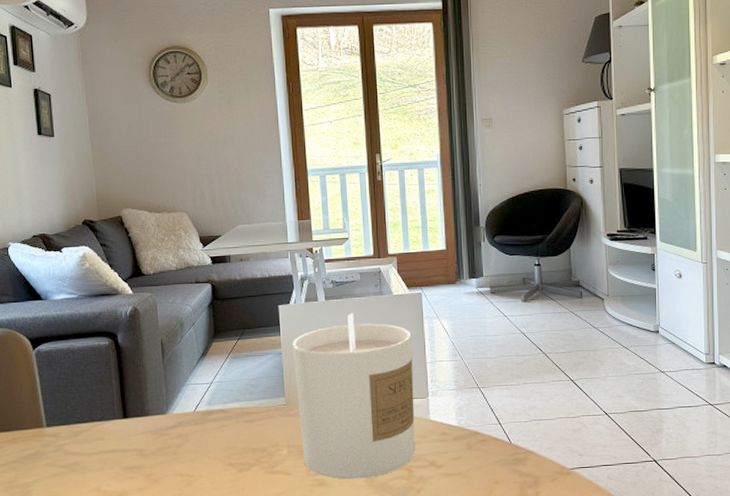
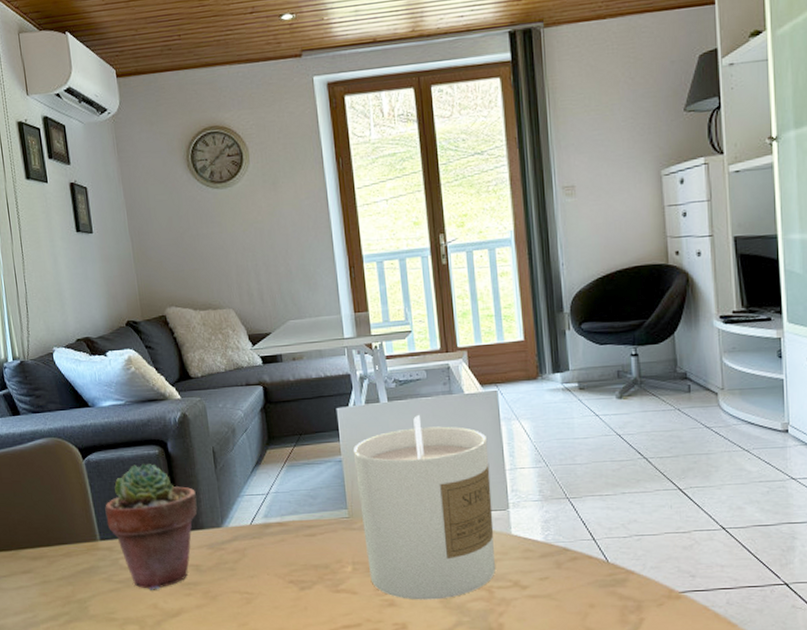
potted succulent: none [53,353,144,474] -> present [105,463,198,590]

